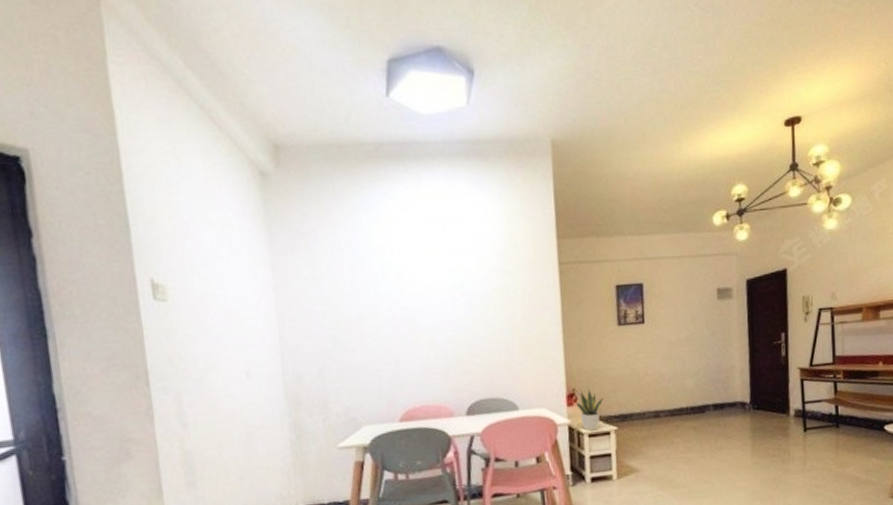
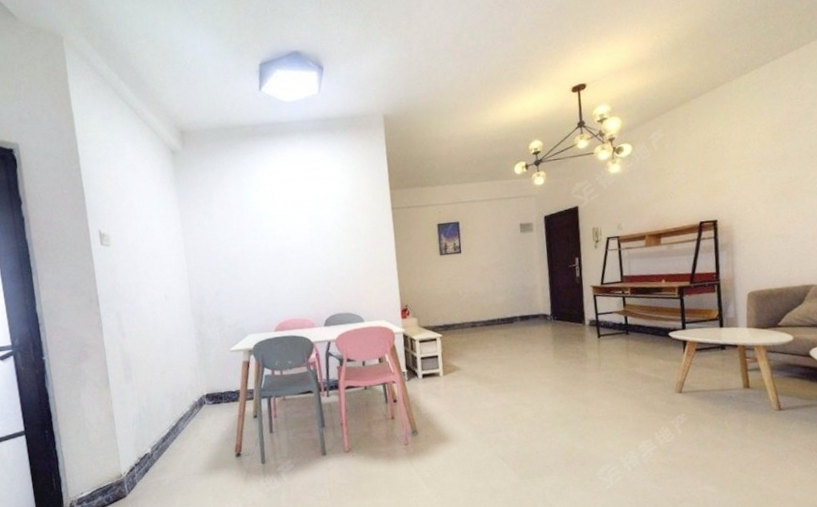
potted plant: present [576,390,604,431] -> none [409,306,431,338]

